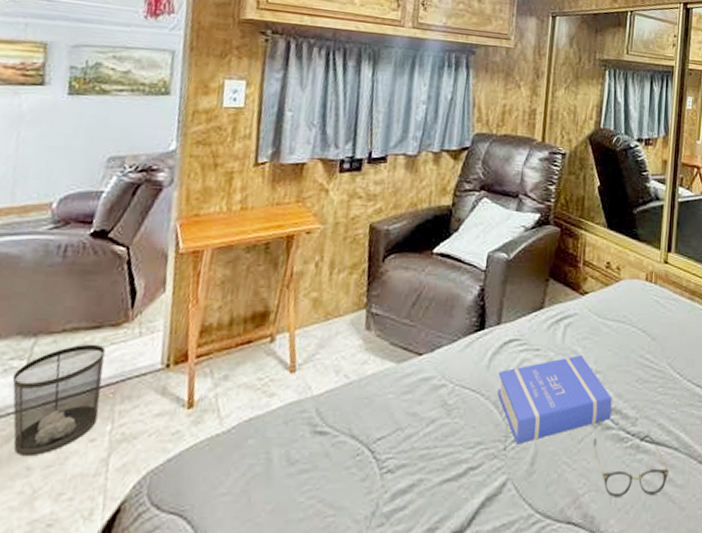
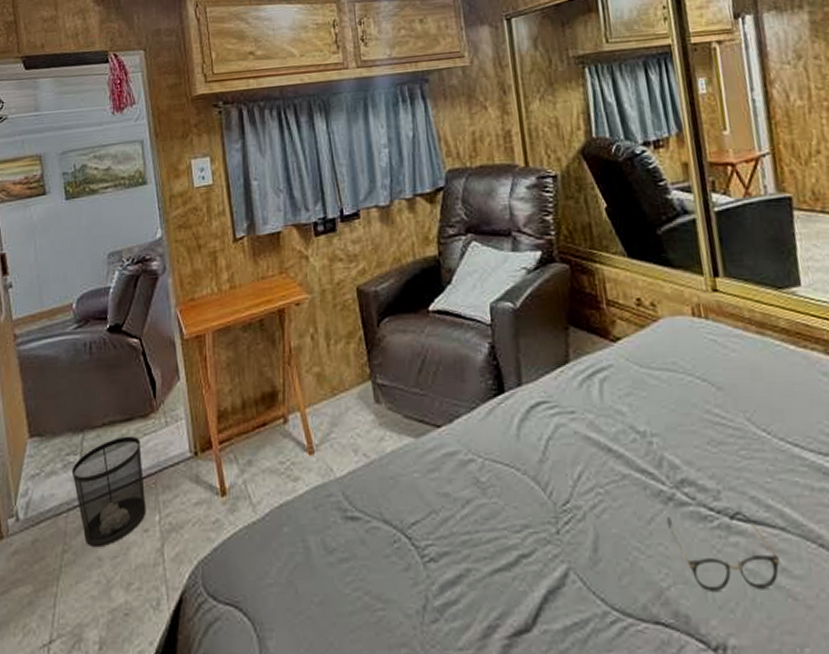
book: present [497,355,612,445] -> none [531,415,684,527]

